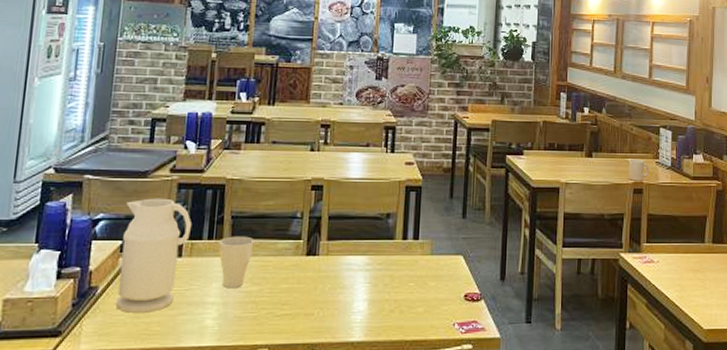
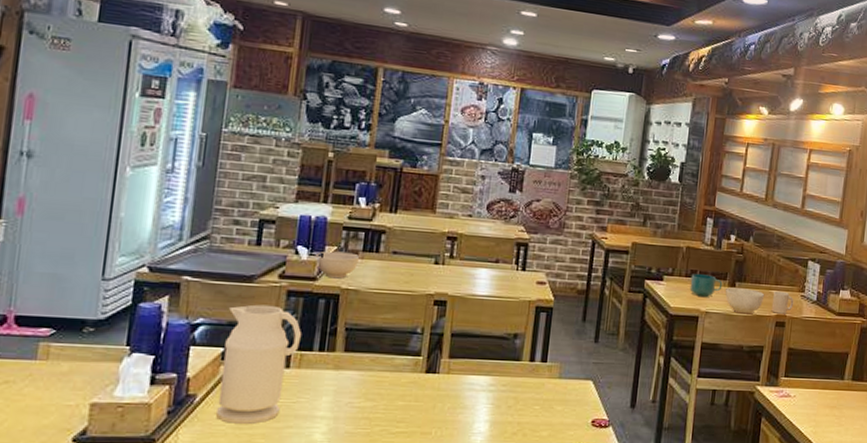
soup bowl: none [202,144,243,170] -> present [315,251,360,279]
cup: present [218,236,254,289] -> none [330,349,370,403]
cup: none [549,147,580,168] -> present [689,274,723,297]
bowl: none [583,158,621,183] -> present [725,287,765,314]

